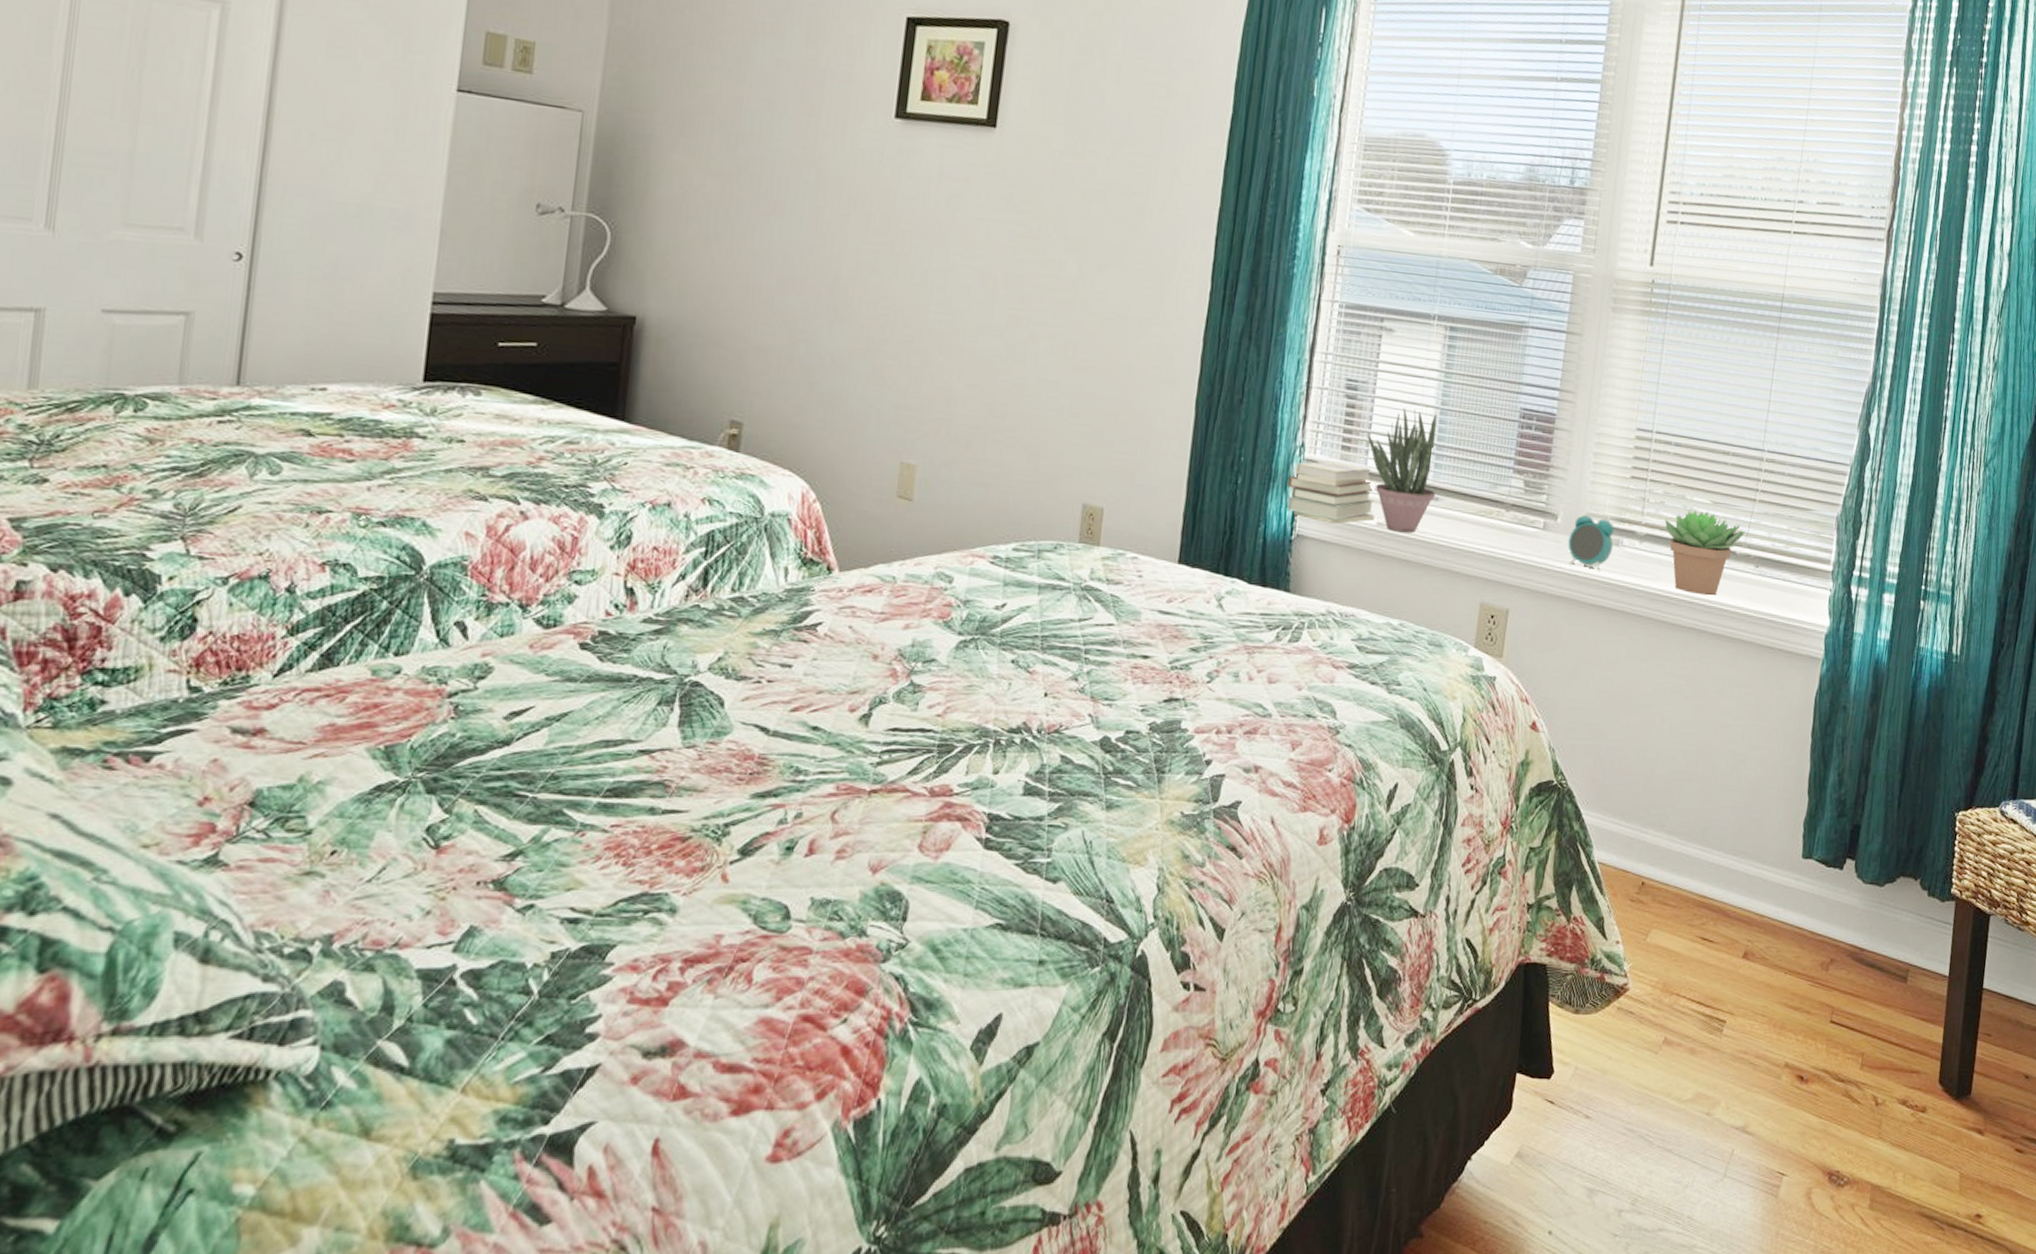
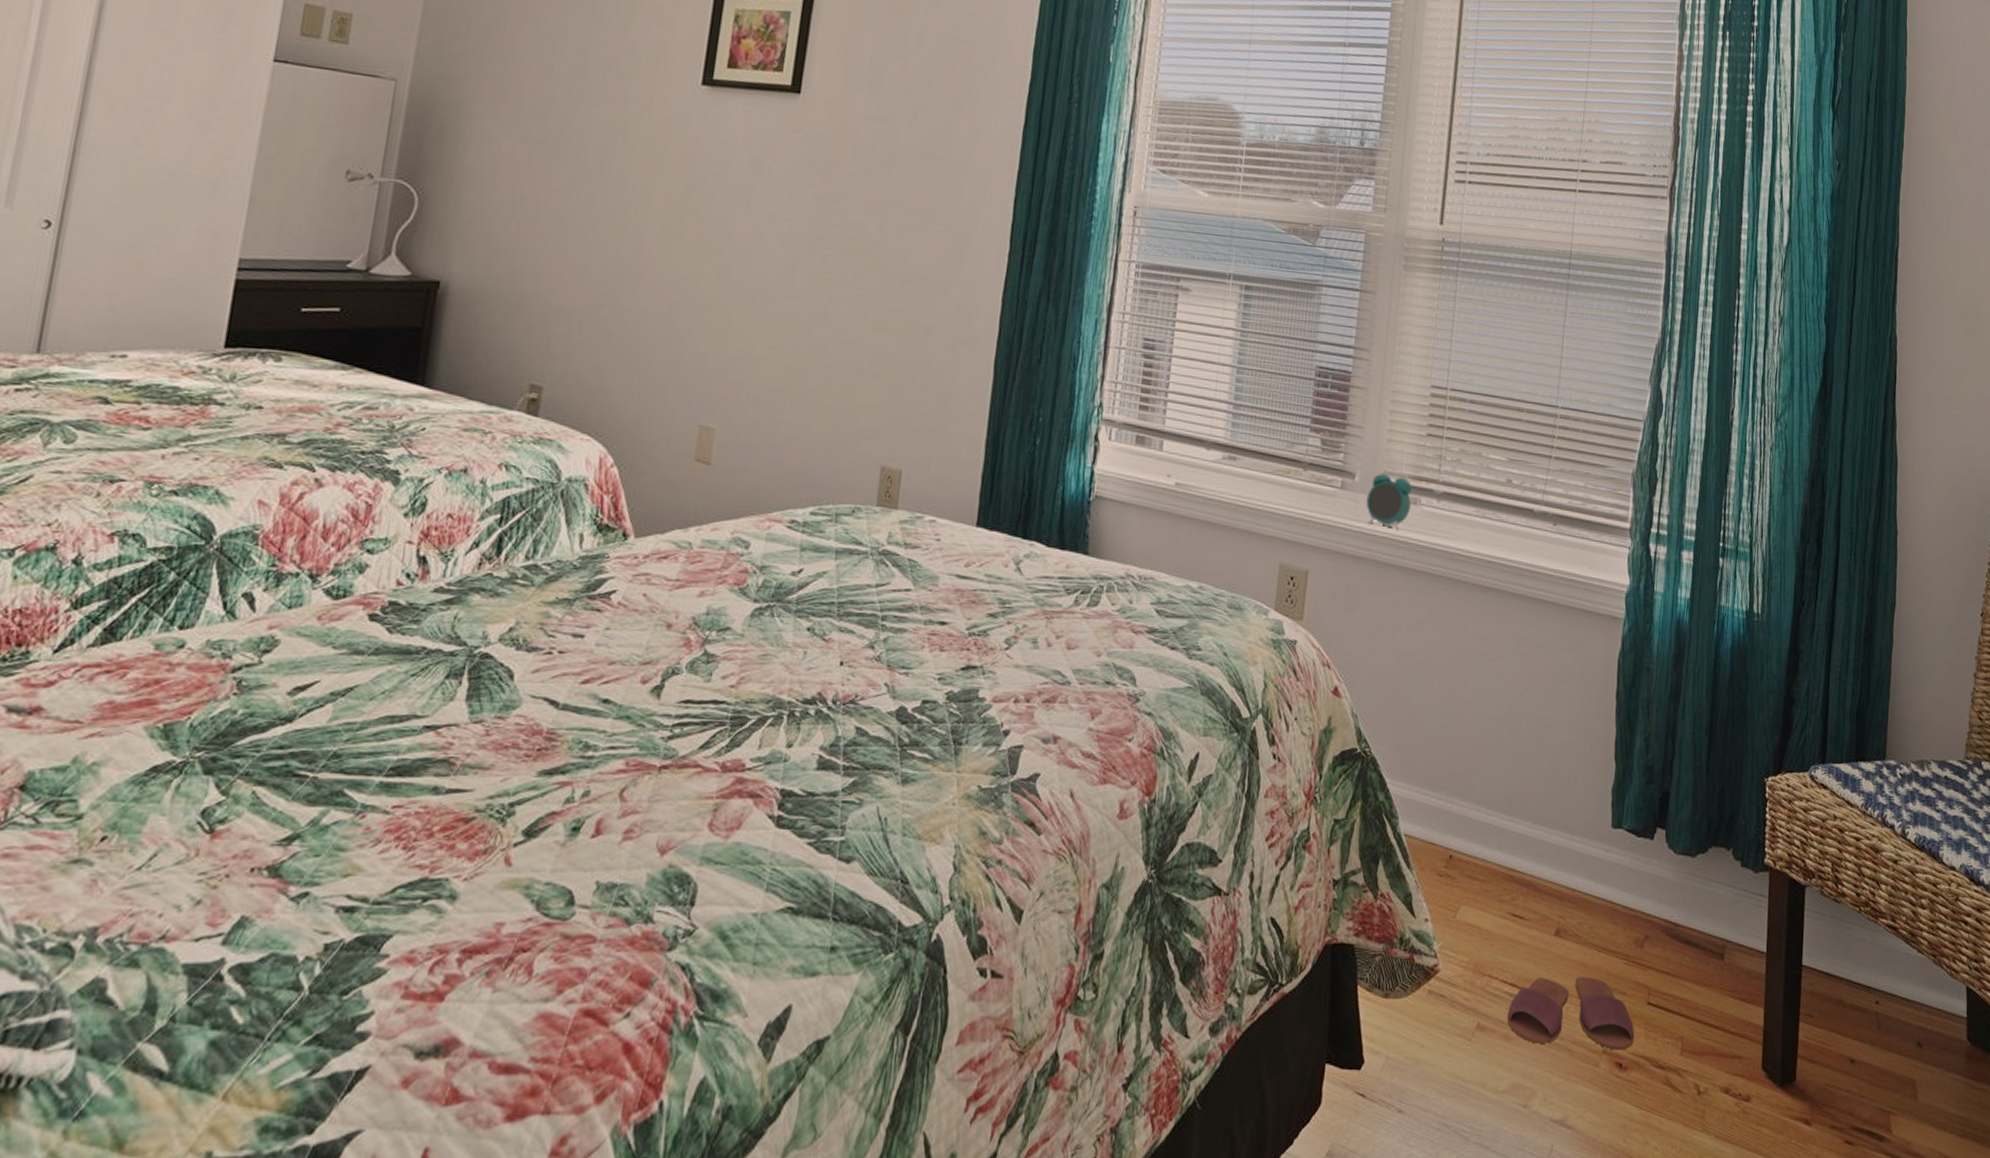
books: present [1287,461,1378,524] -> none [1085,421,1176,485]
potted plant: present [1367,408,1437,534] -> none [1165,367,1234,495]
succulent plant: present [1665,509,1745,596] -> none [1462,467,1542,555]
slippers: none [1693,996,1817,1064] -> present [1507,976,1635,1050]

